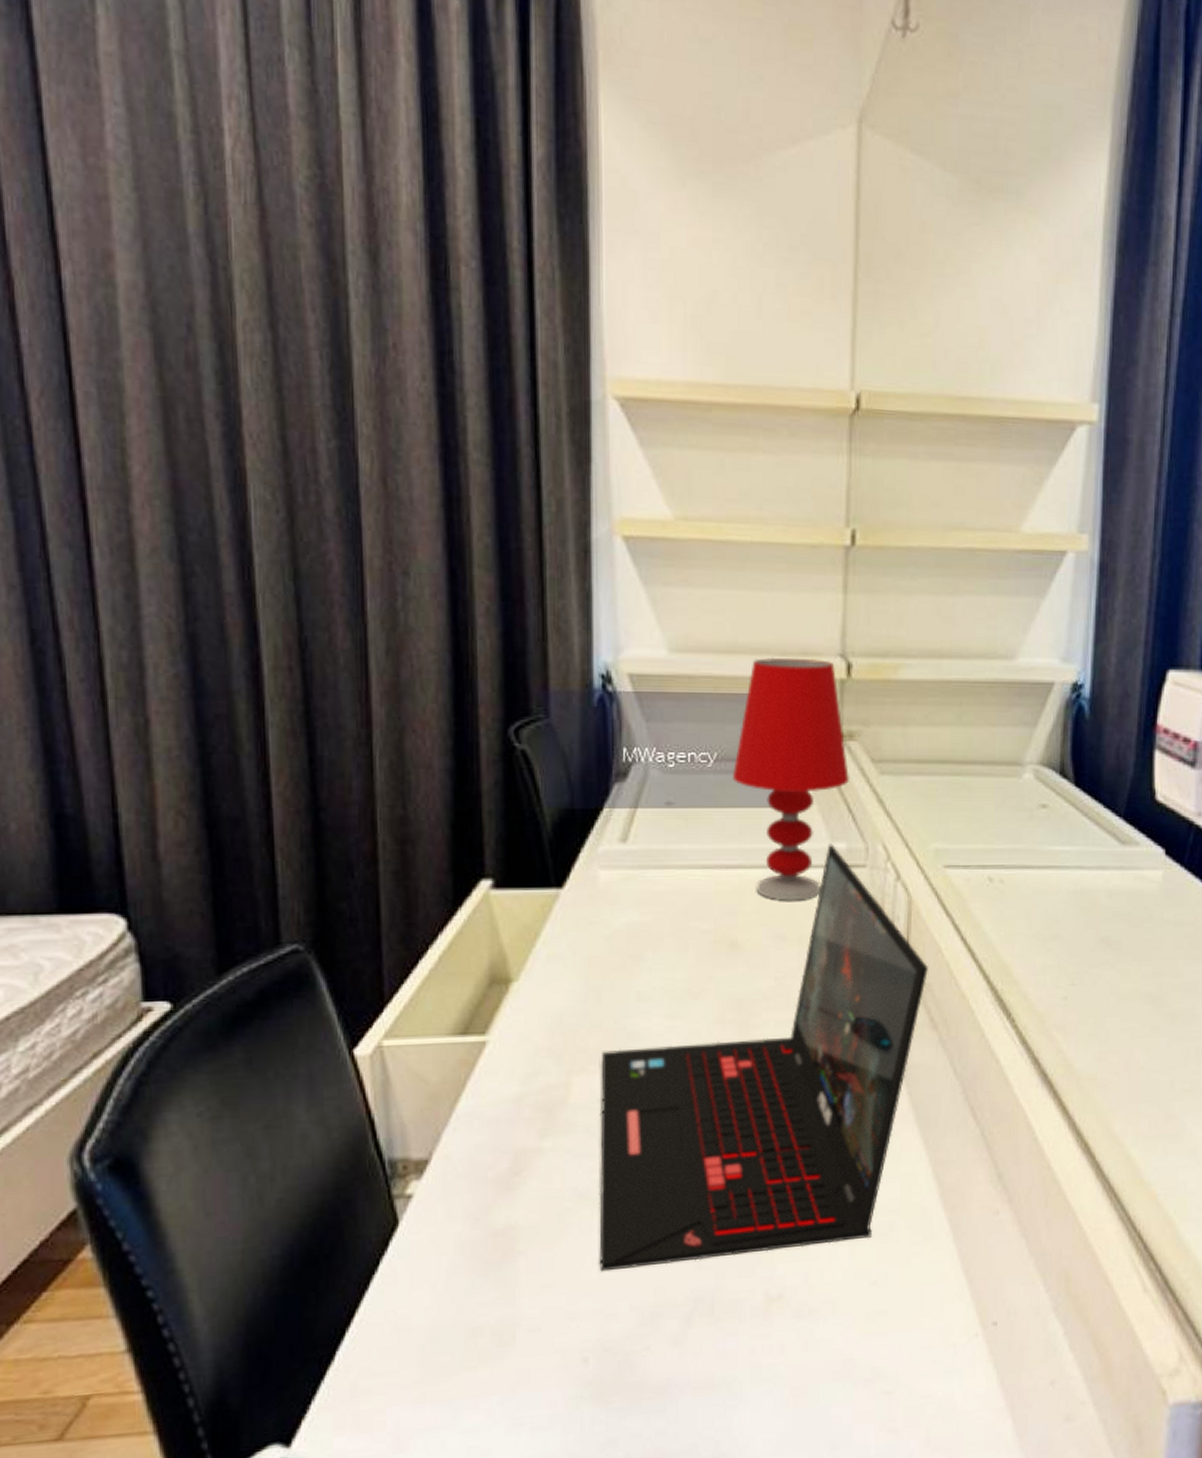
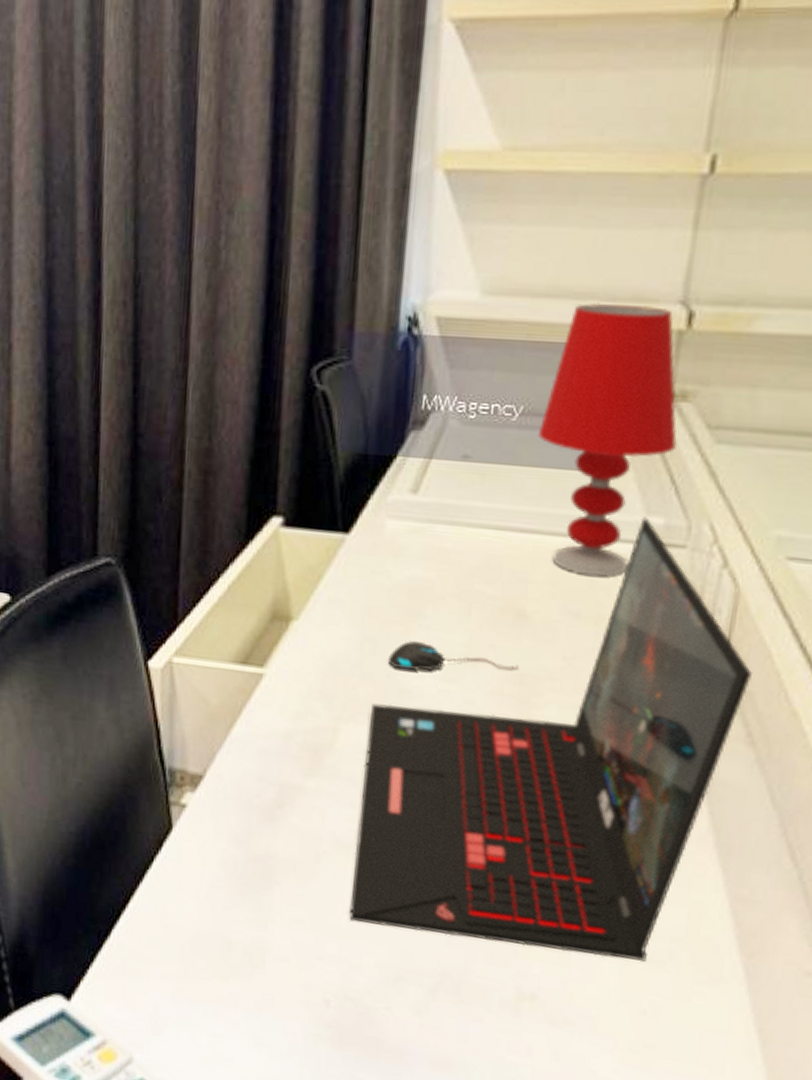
mouse: none [613,984,736,1012] -> present [387,641,519,672]

